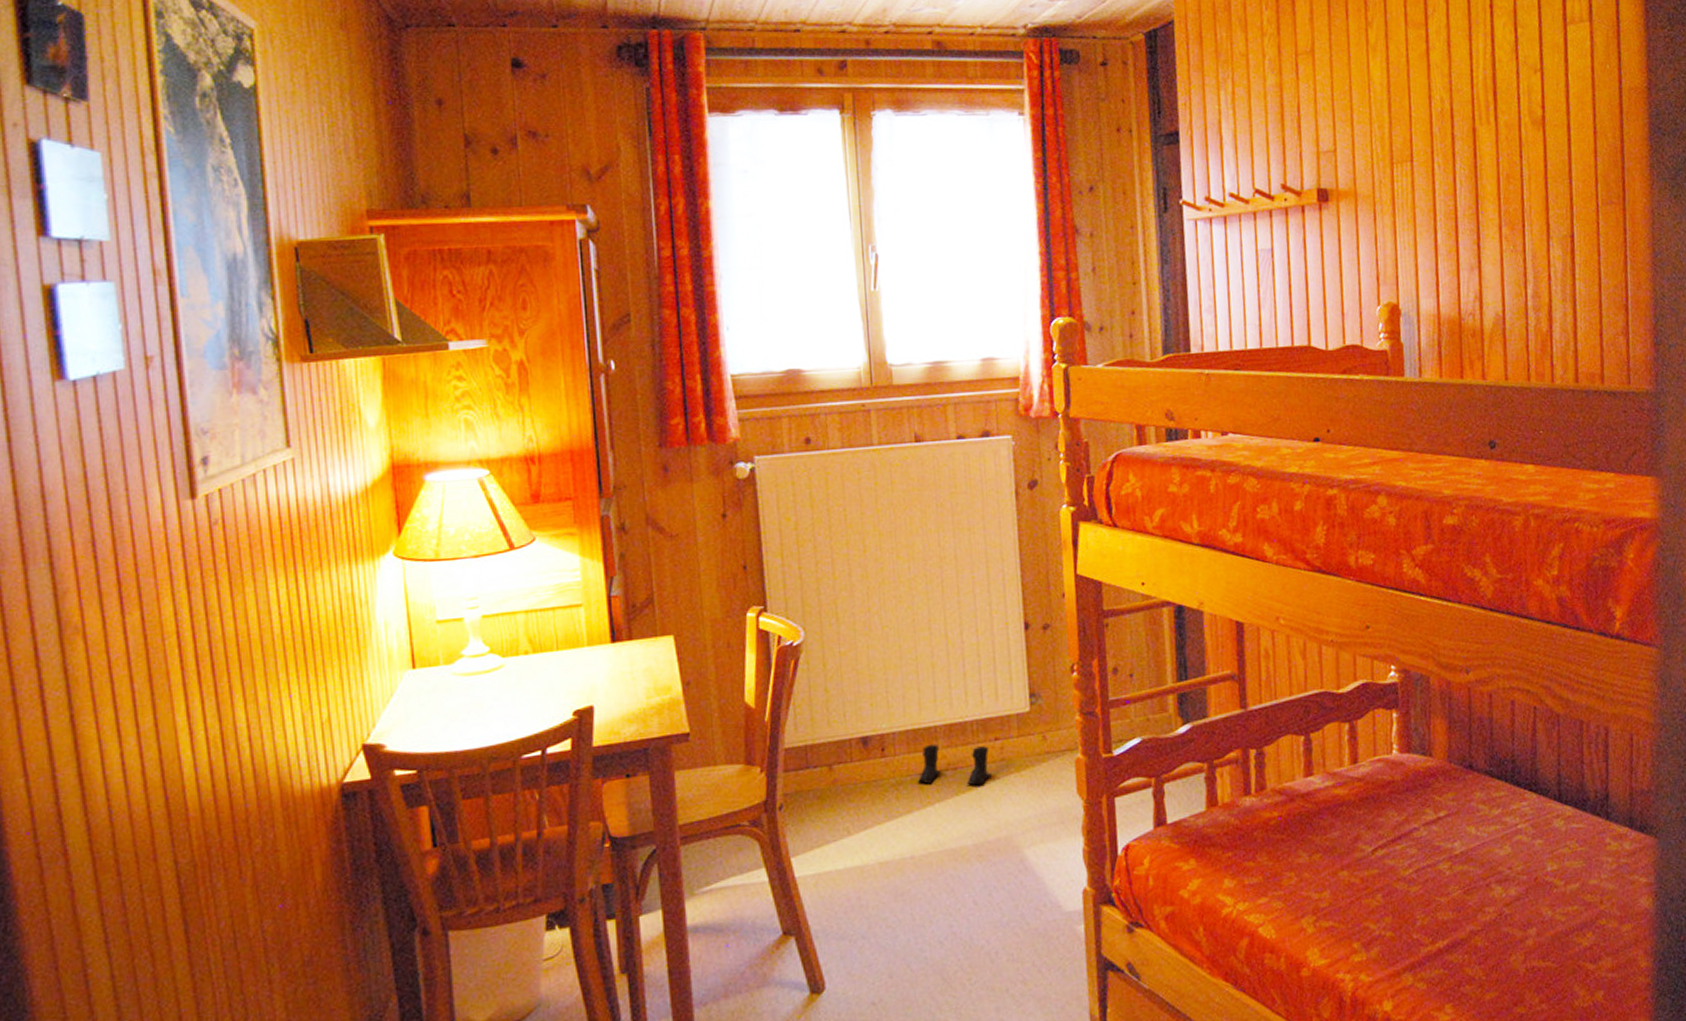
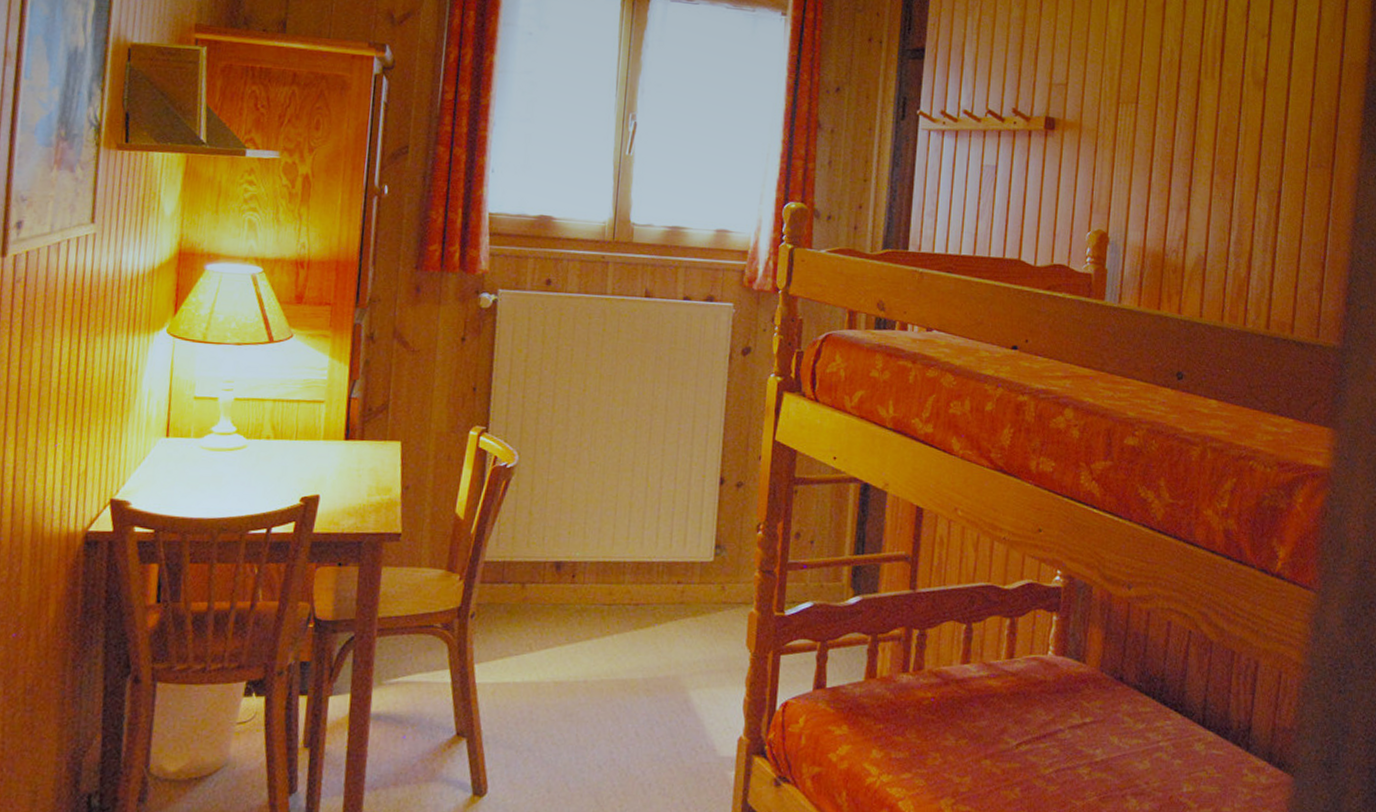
boots: present [917,743,991,786] -> none [600,578,671,624]

